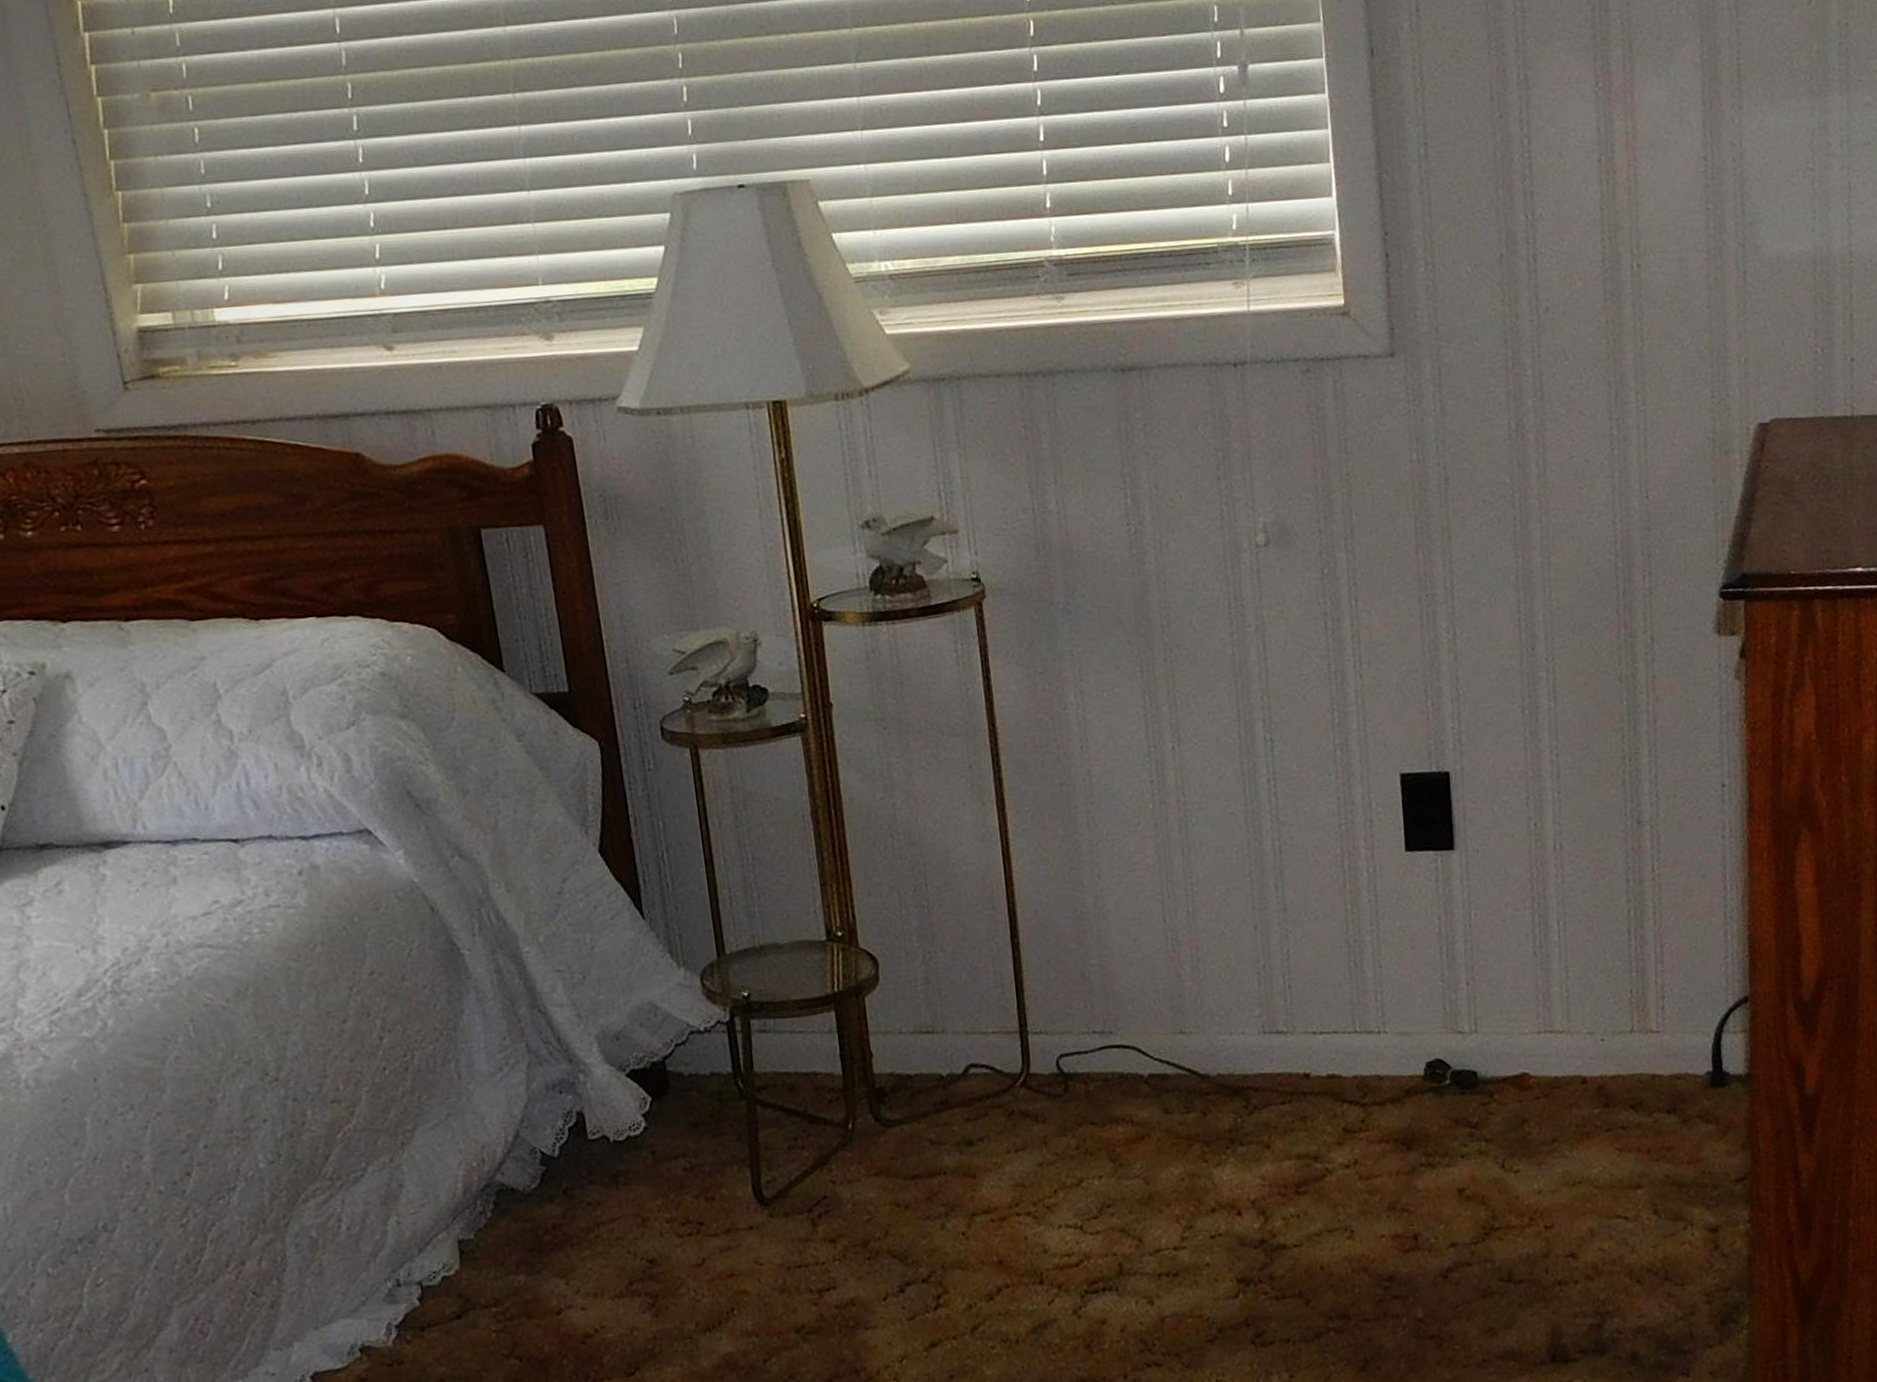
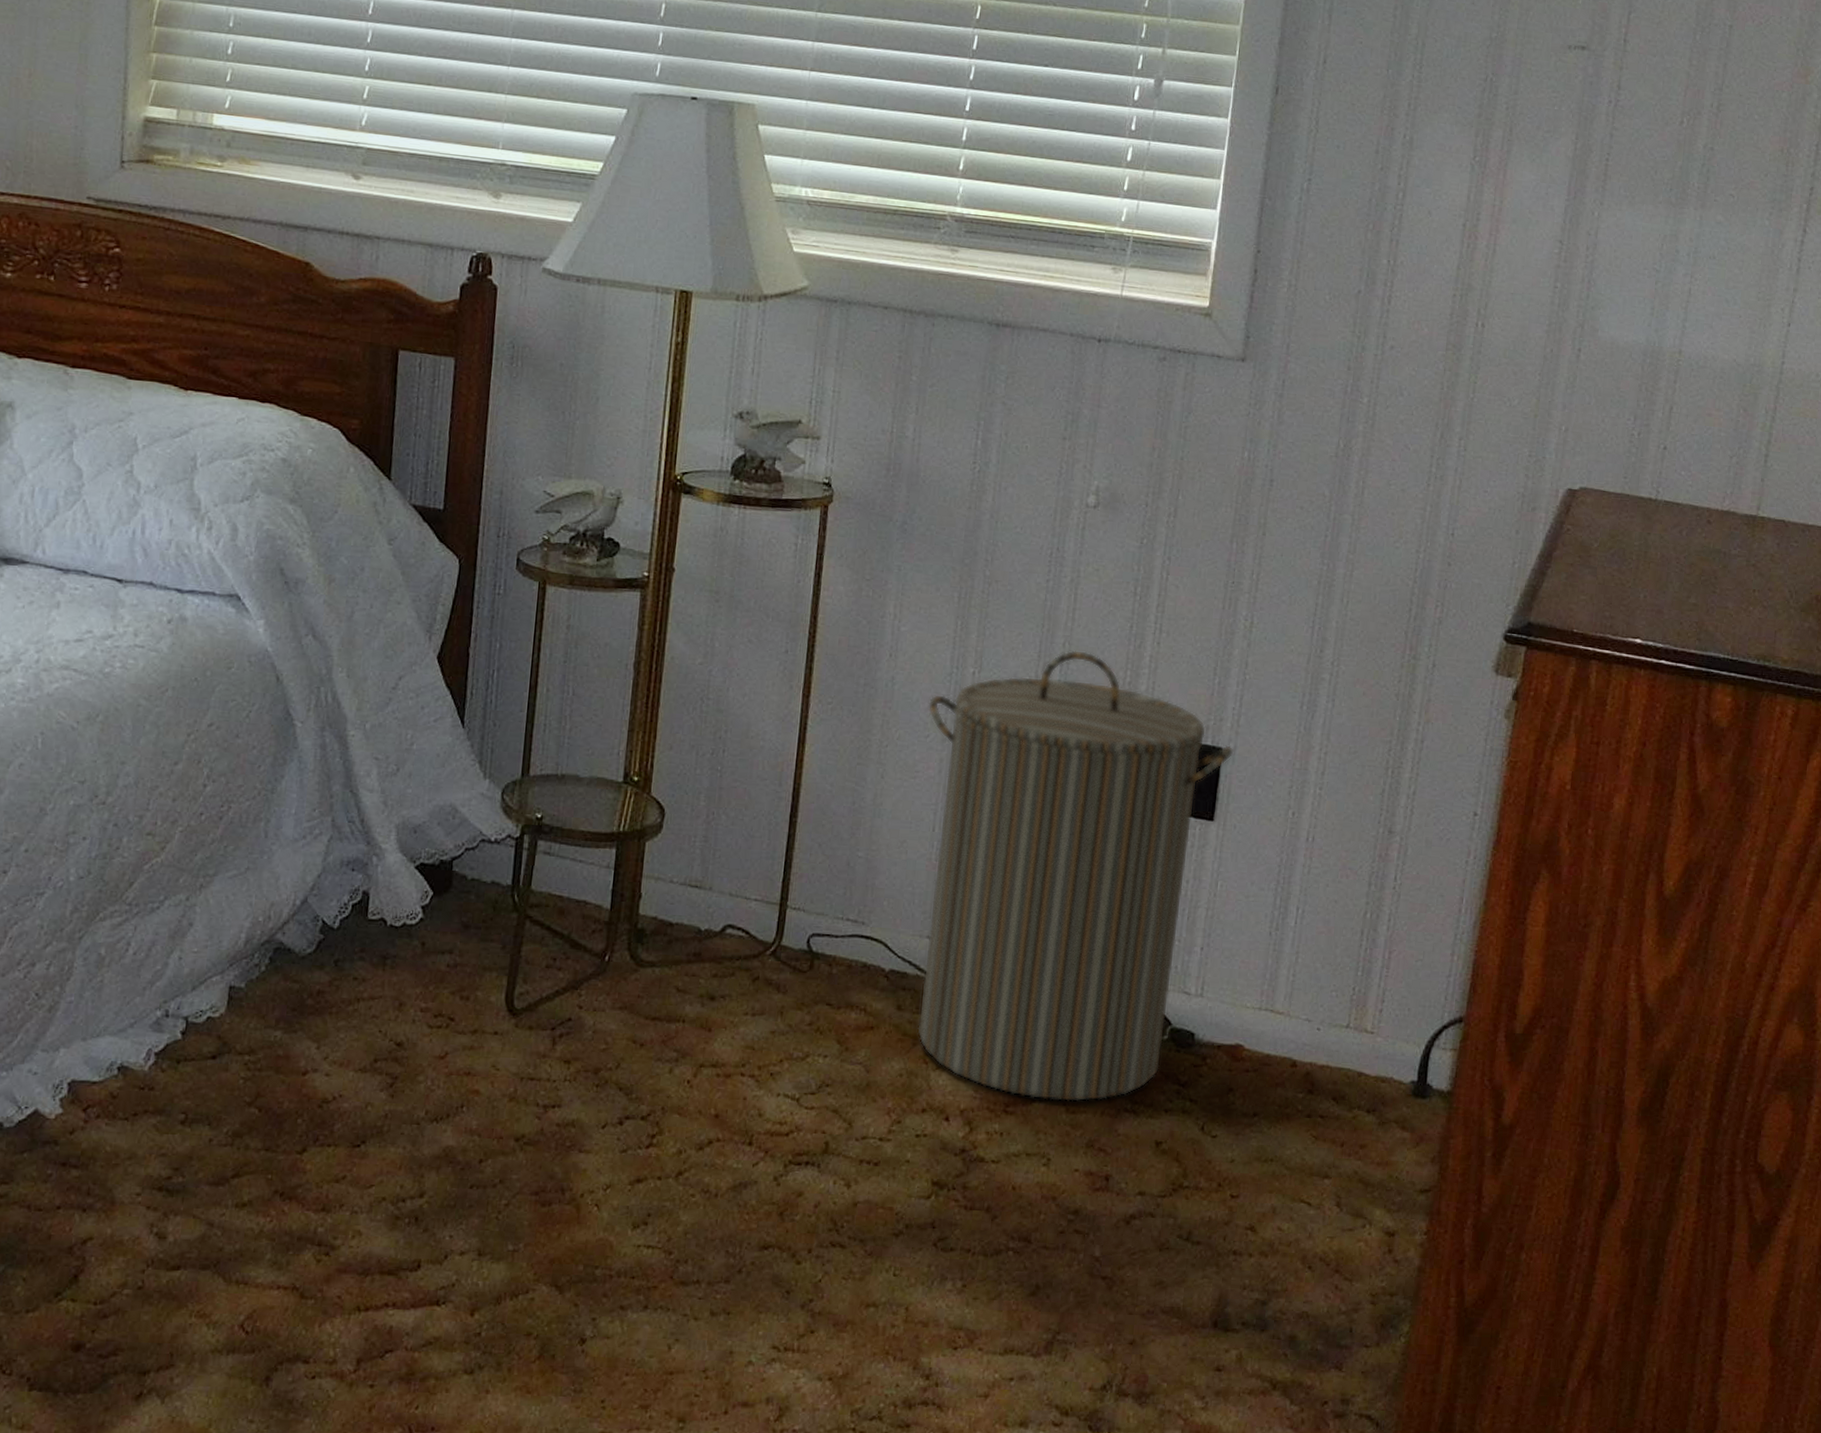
laundry hamper: none [1131,700,1462,1175] -> present [917,650,1234,1102]

